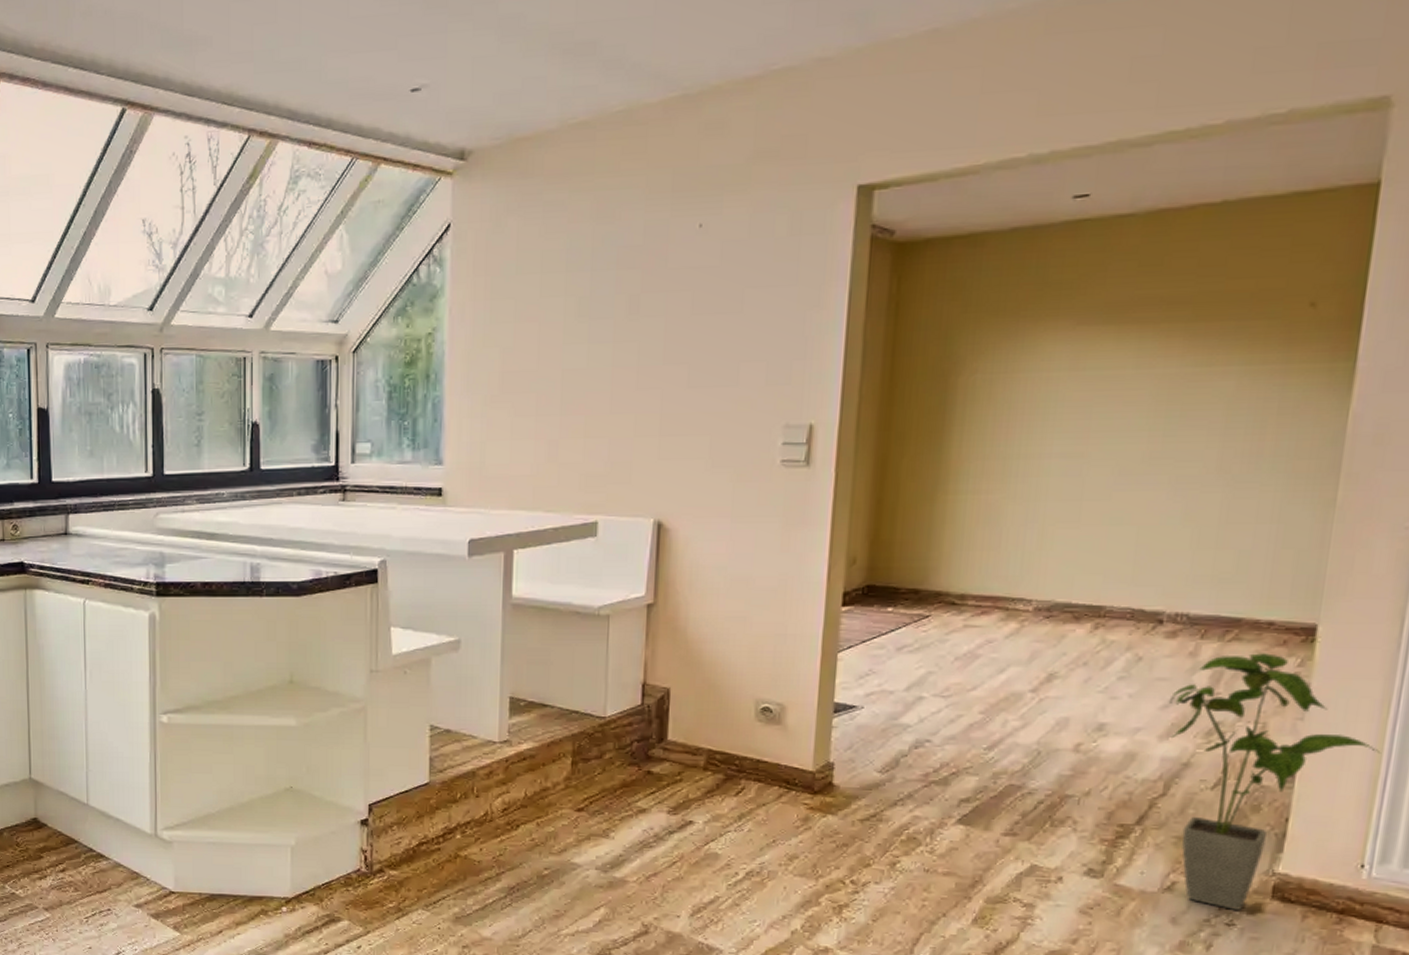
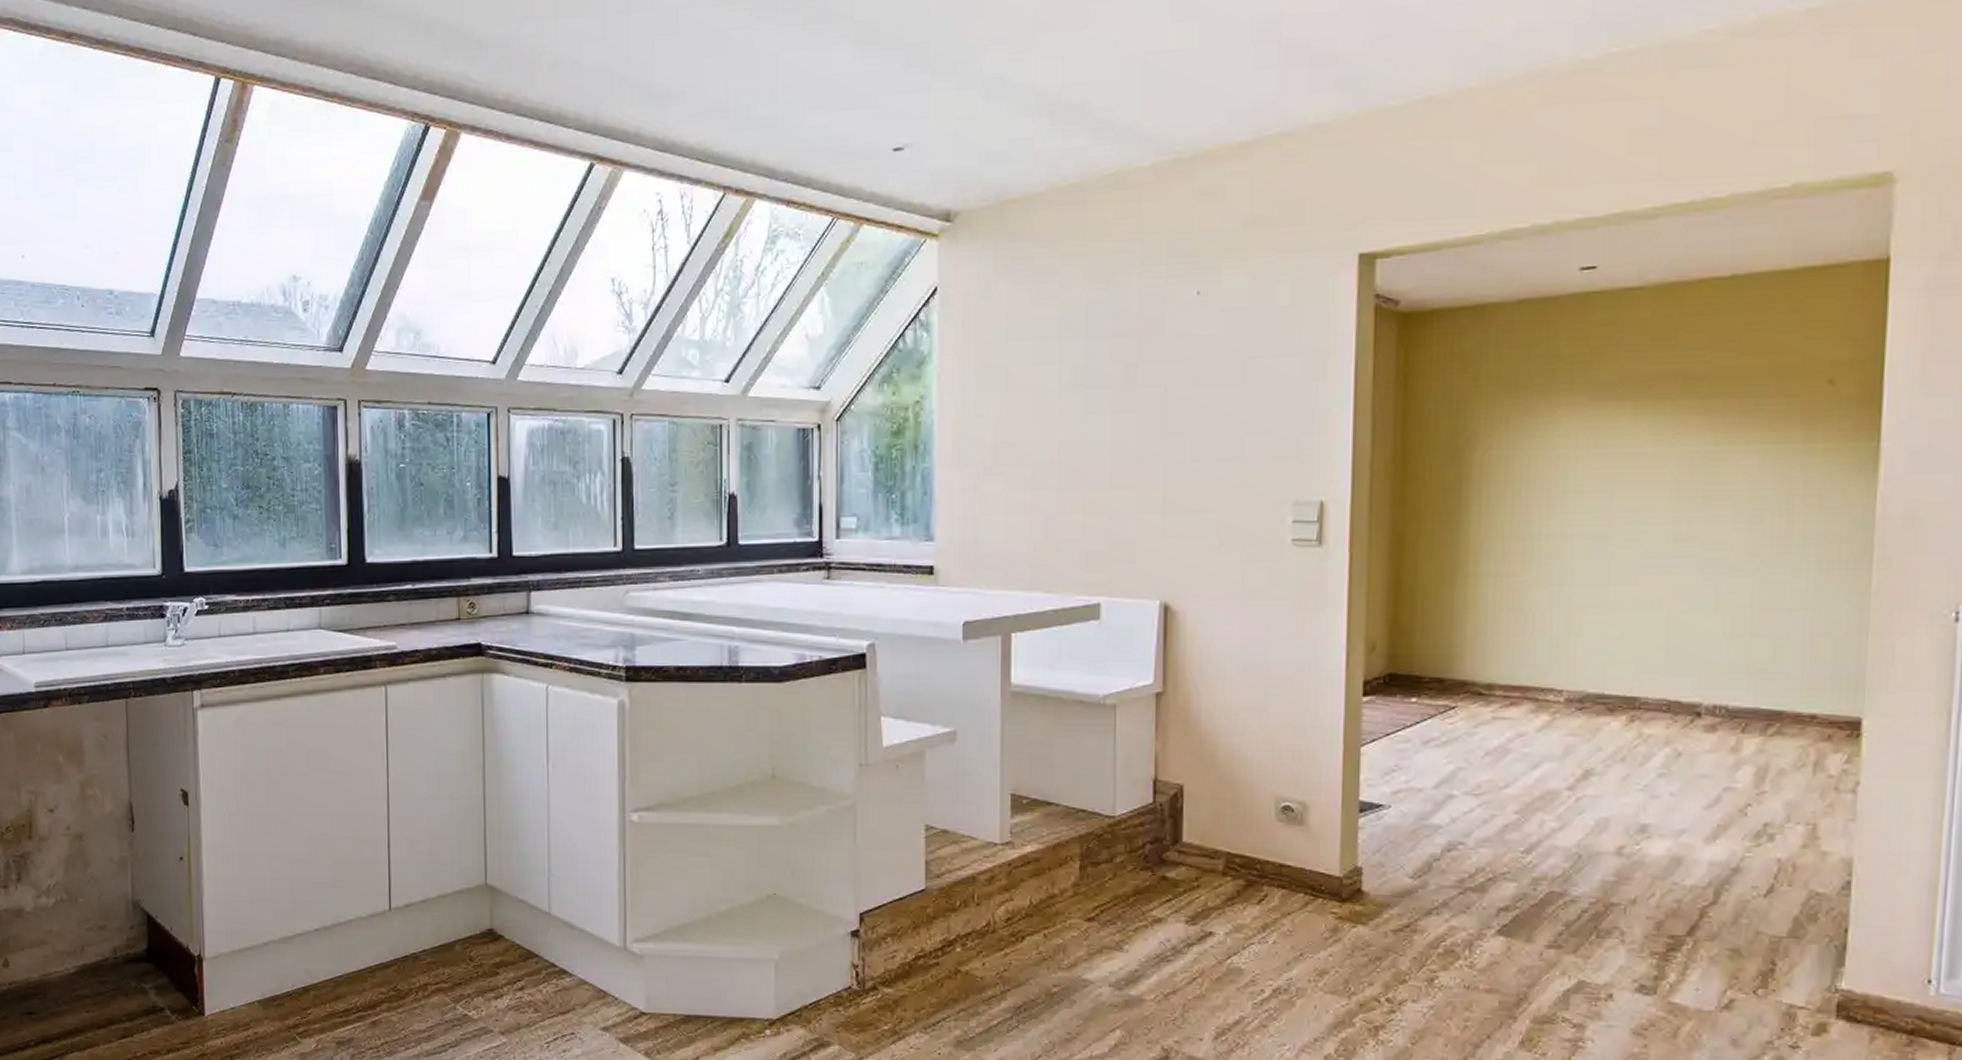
house plant: present [1168,653,1381,911] -> none [1712,748,1939,1032]

